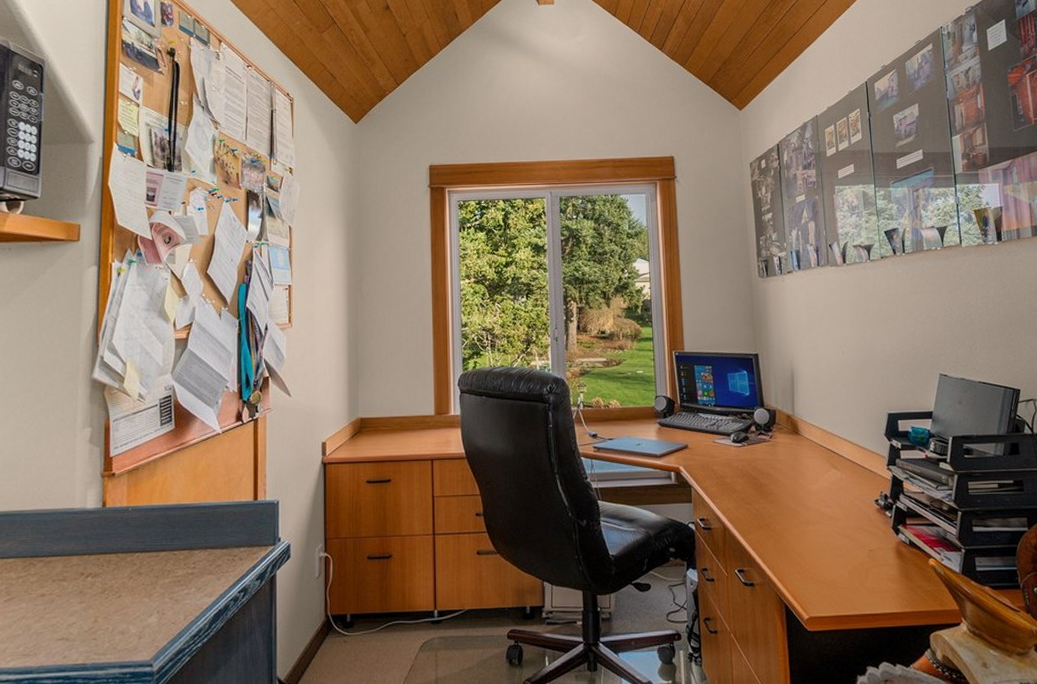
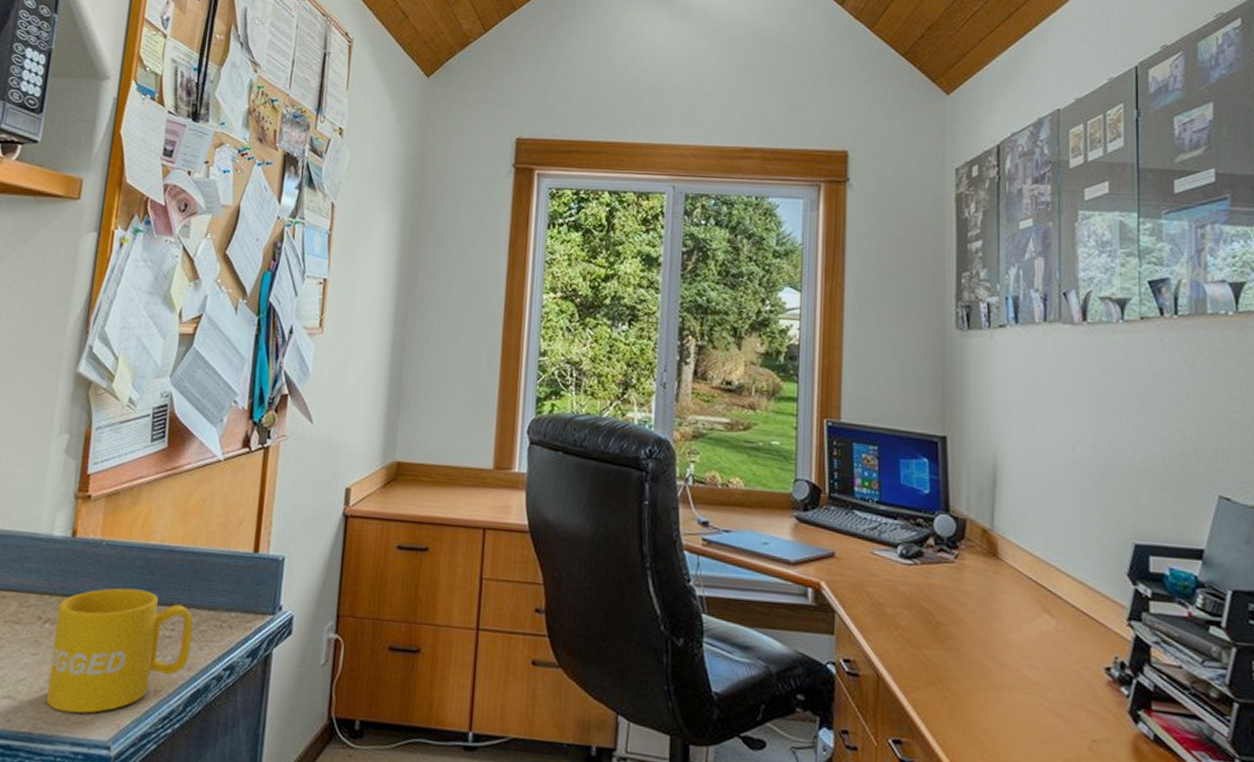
mug: none [95,540,211,644] -> present [46,588,193,714]

